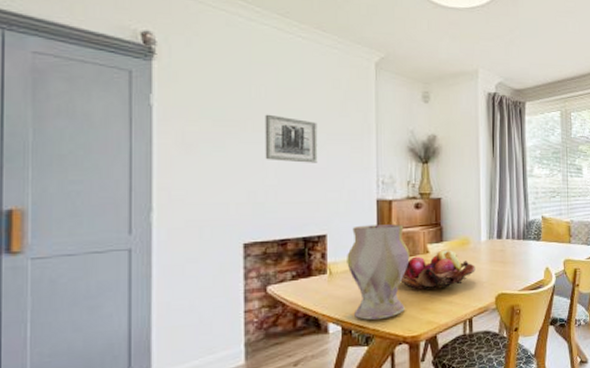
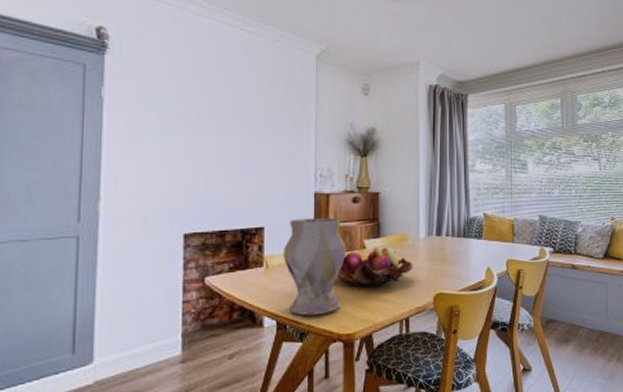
wall art: present [265,114,318,163] -> none [206,106,258,155]

